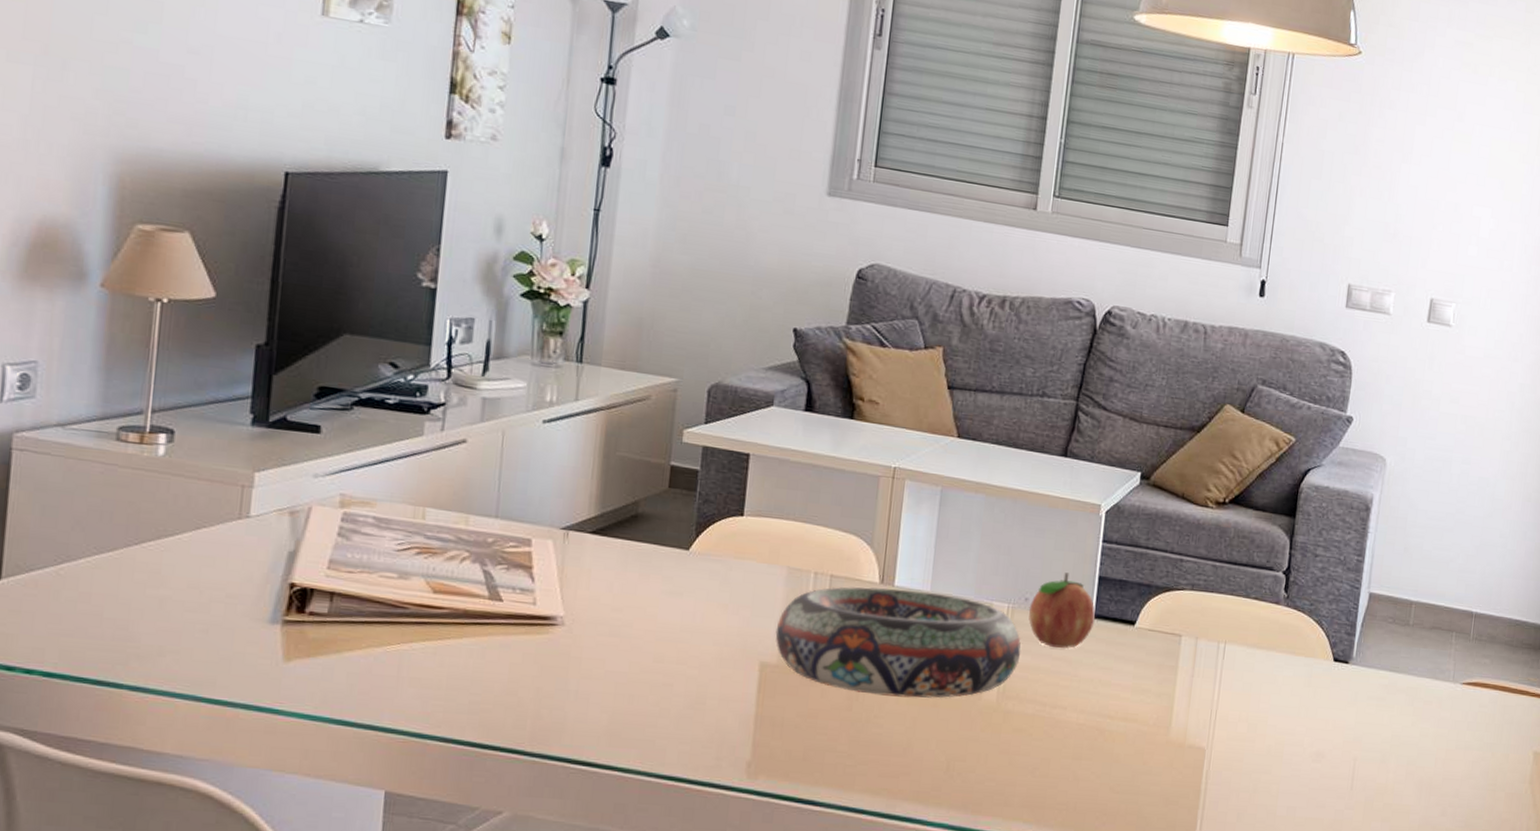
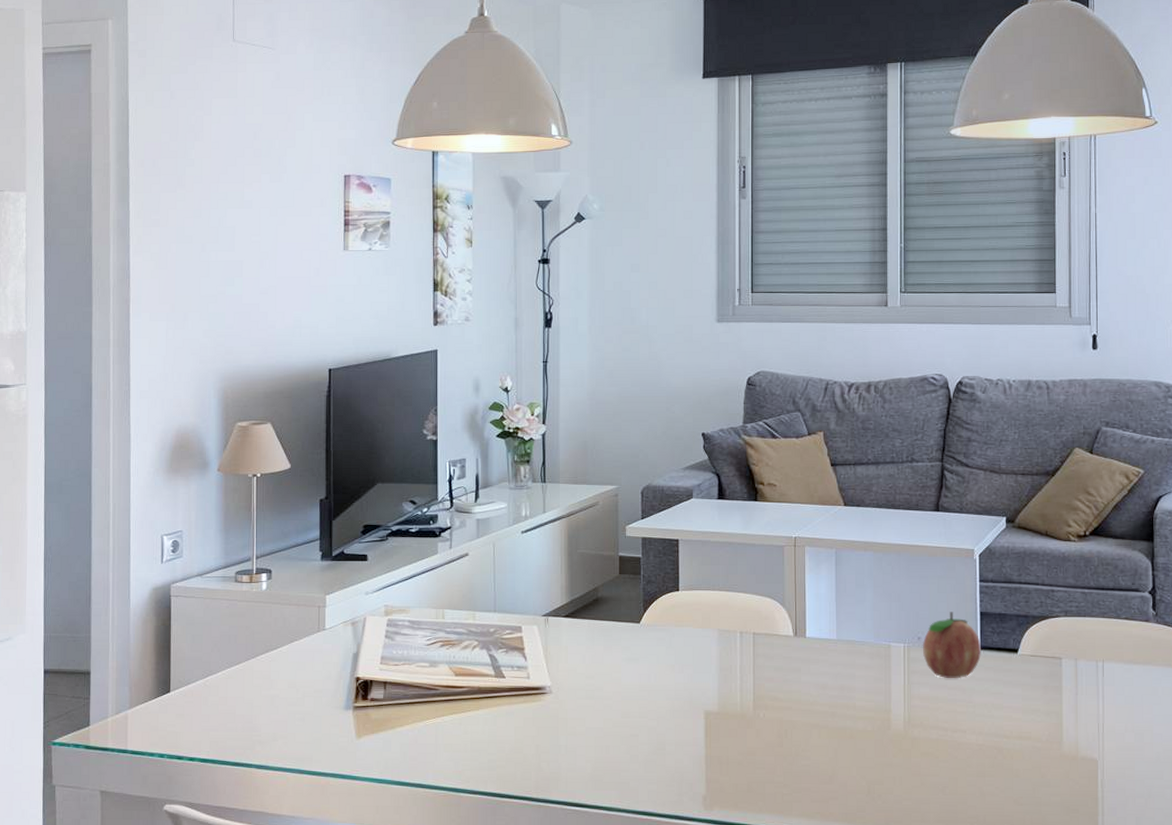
decorative bowl: present [775,587,1021,698] -> none [714,639,920,732]

